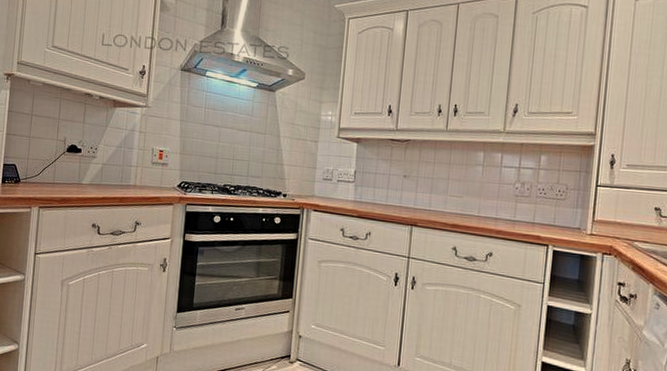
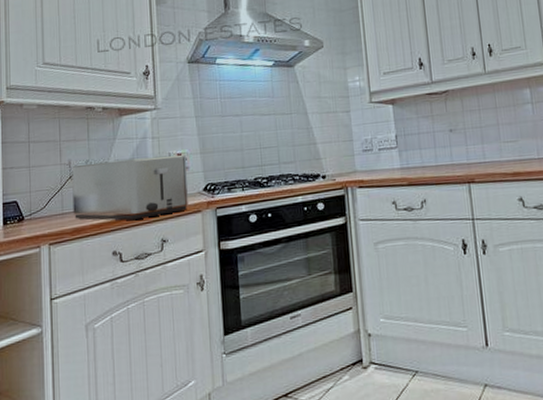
toaster: none [63,143,167,202] -> present [72,154,188,221]

